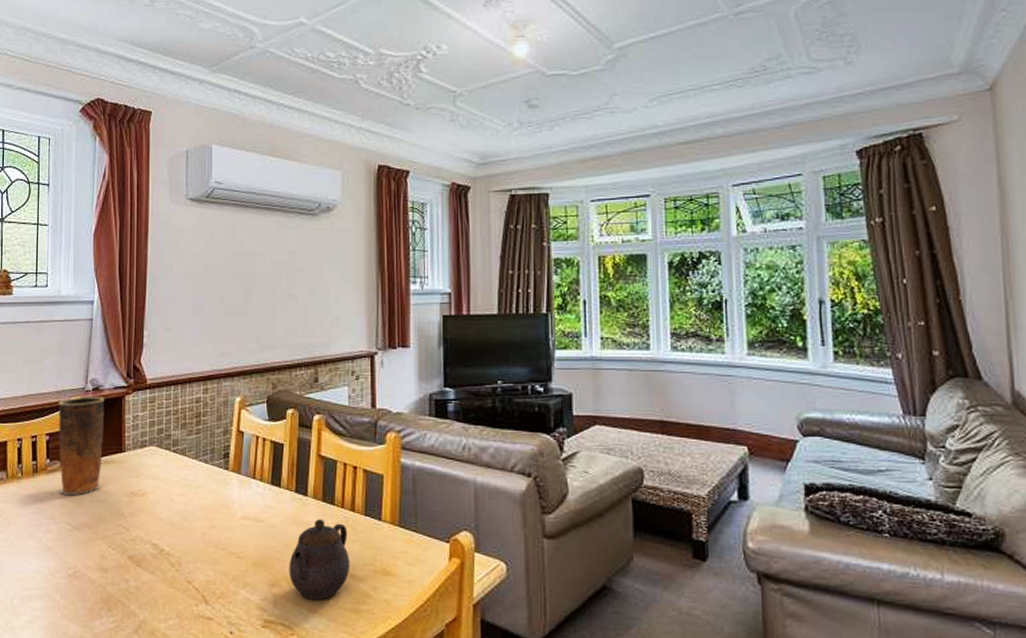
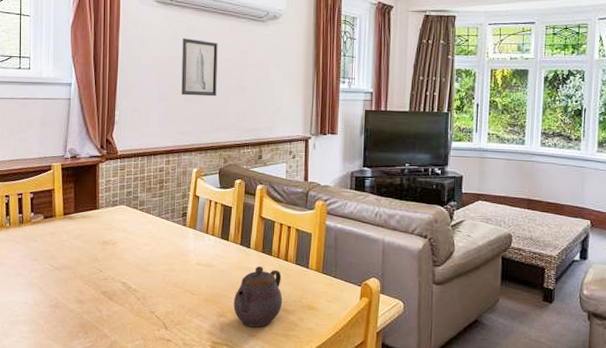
vase: present [58,395,105,496] -> none [41,162,82,243]
wall art: none [220,240,262,308] -> present [181,38,218,97]

